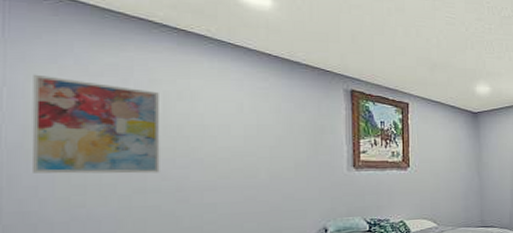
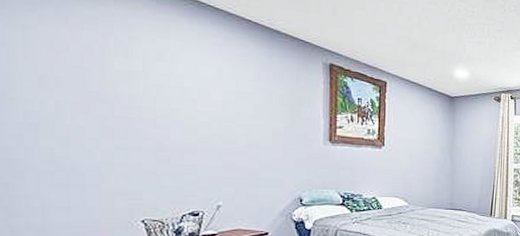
wall art: present [31,74,160,174] -> none [13,21,141,132]

